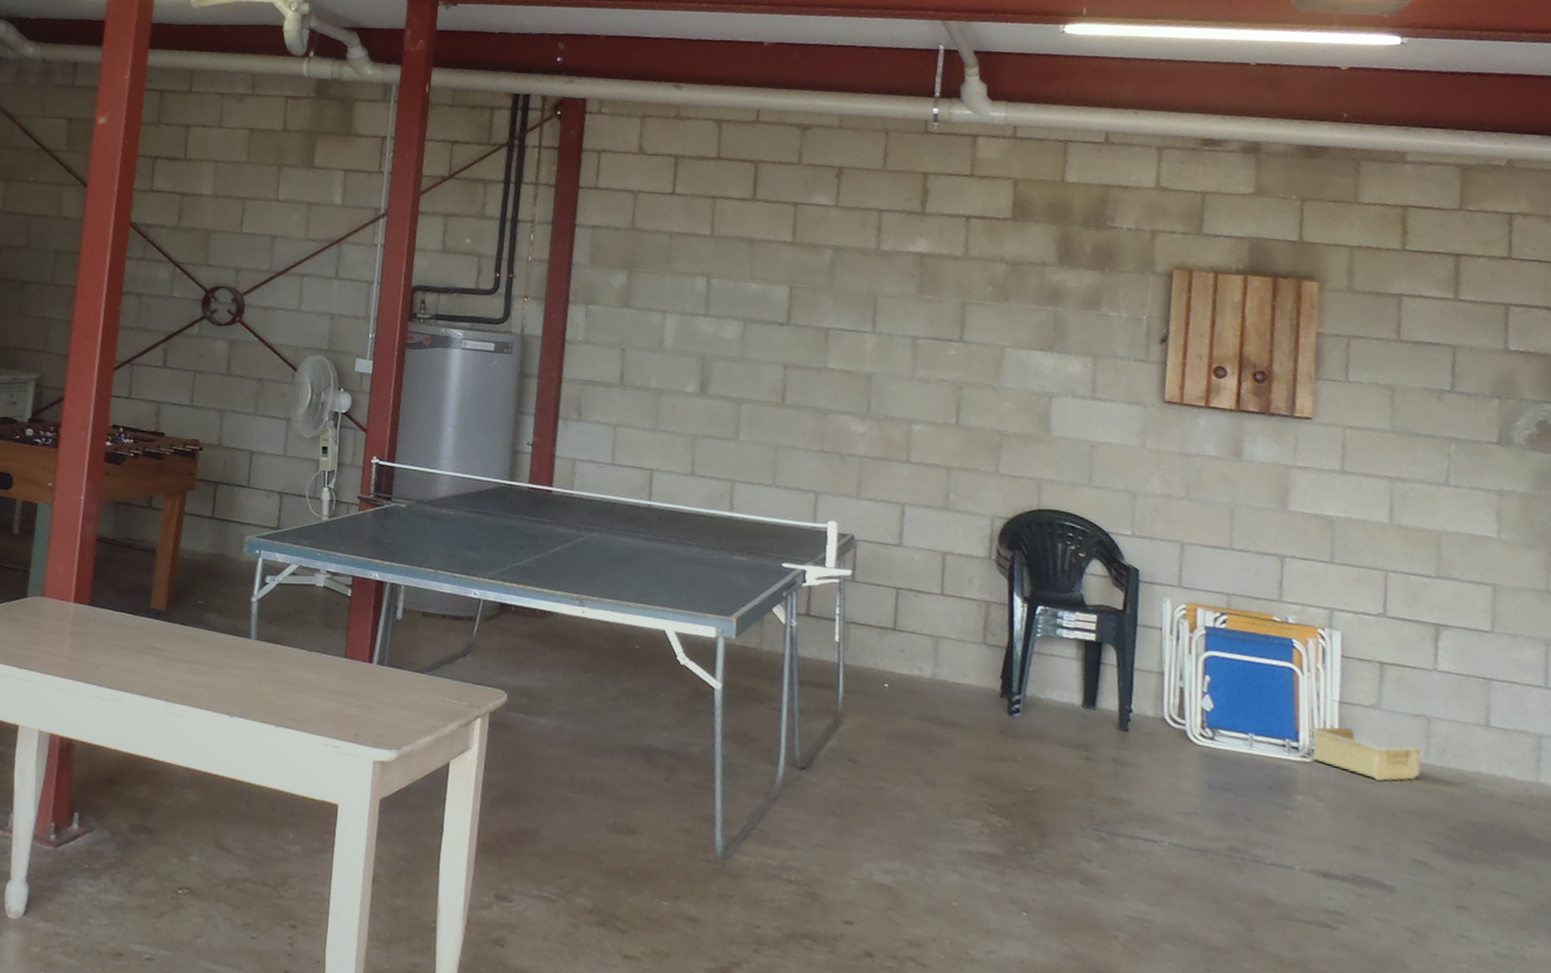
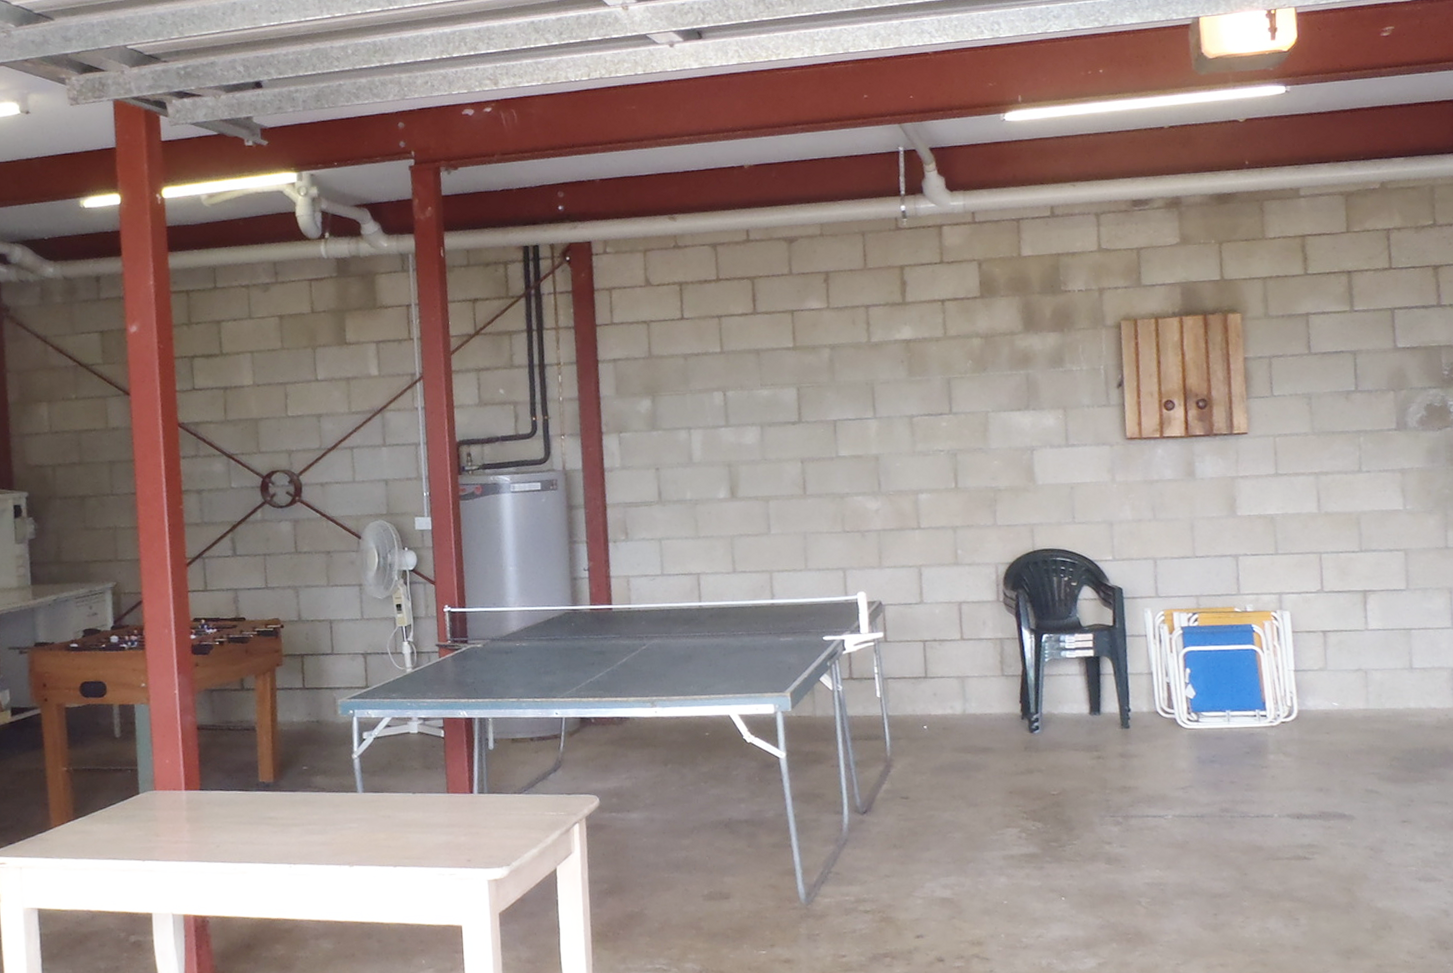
storage bin: present [1310,726,1422,782] -> none [1274,690,1364,730]

